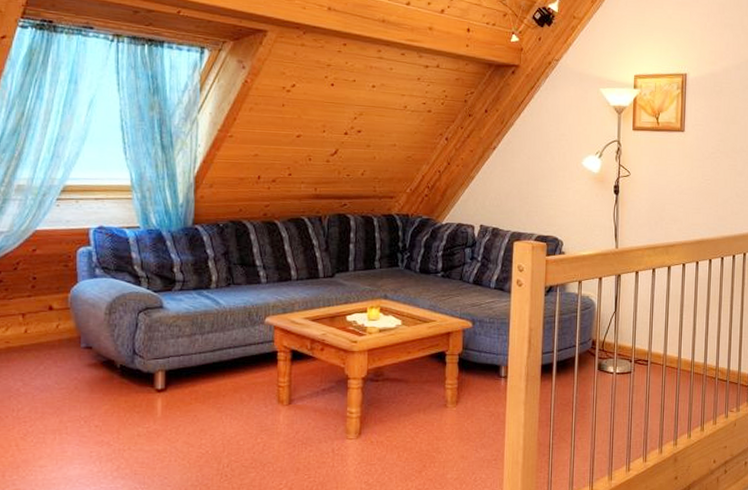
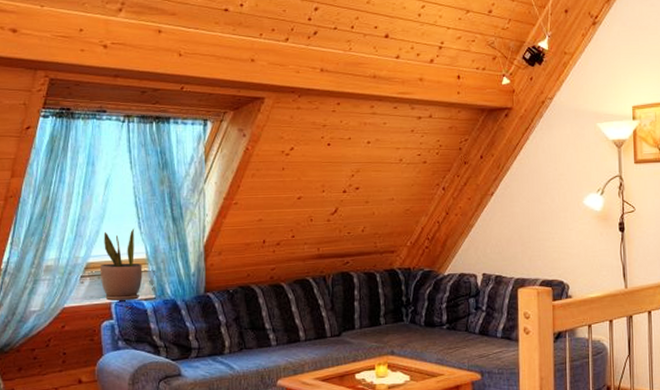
potted plant: none [78,152,126,228] -> present [99,228,143,302]

